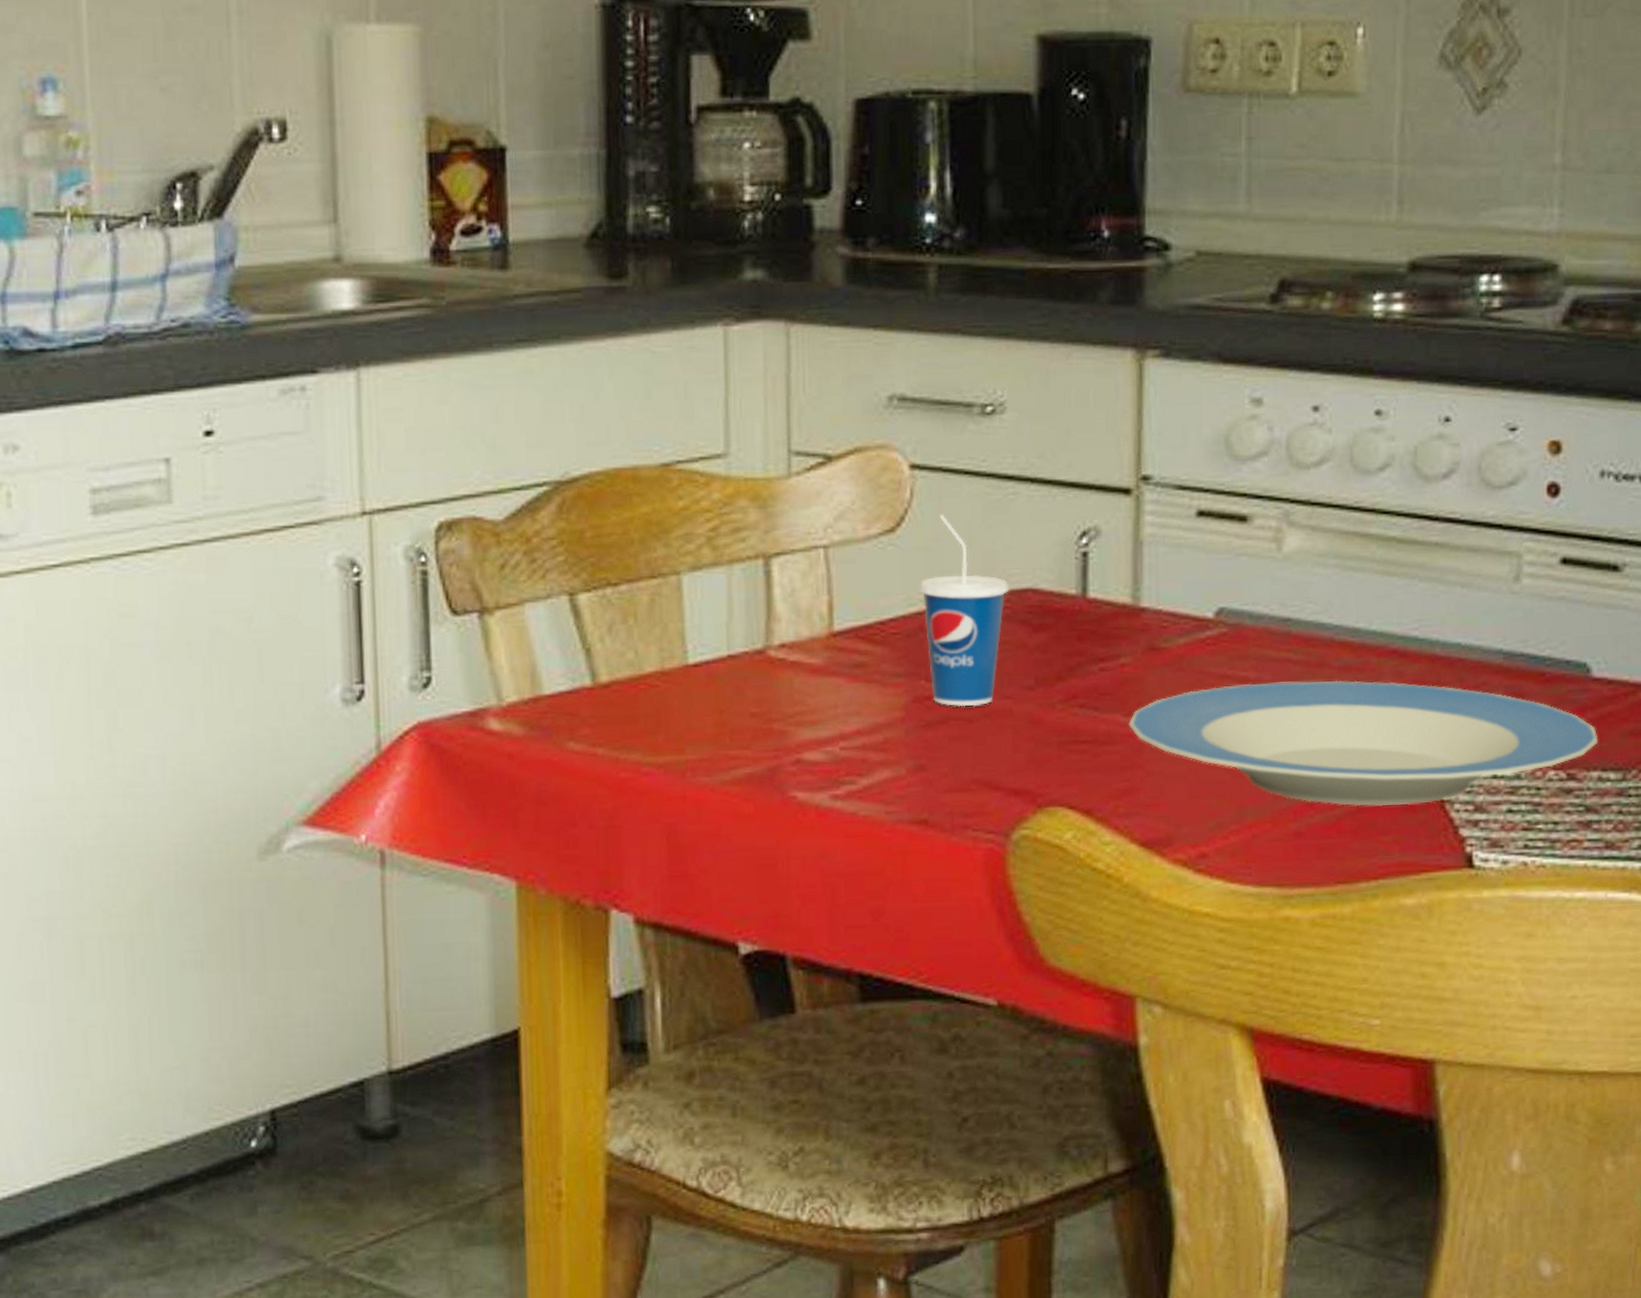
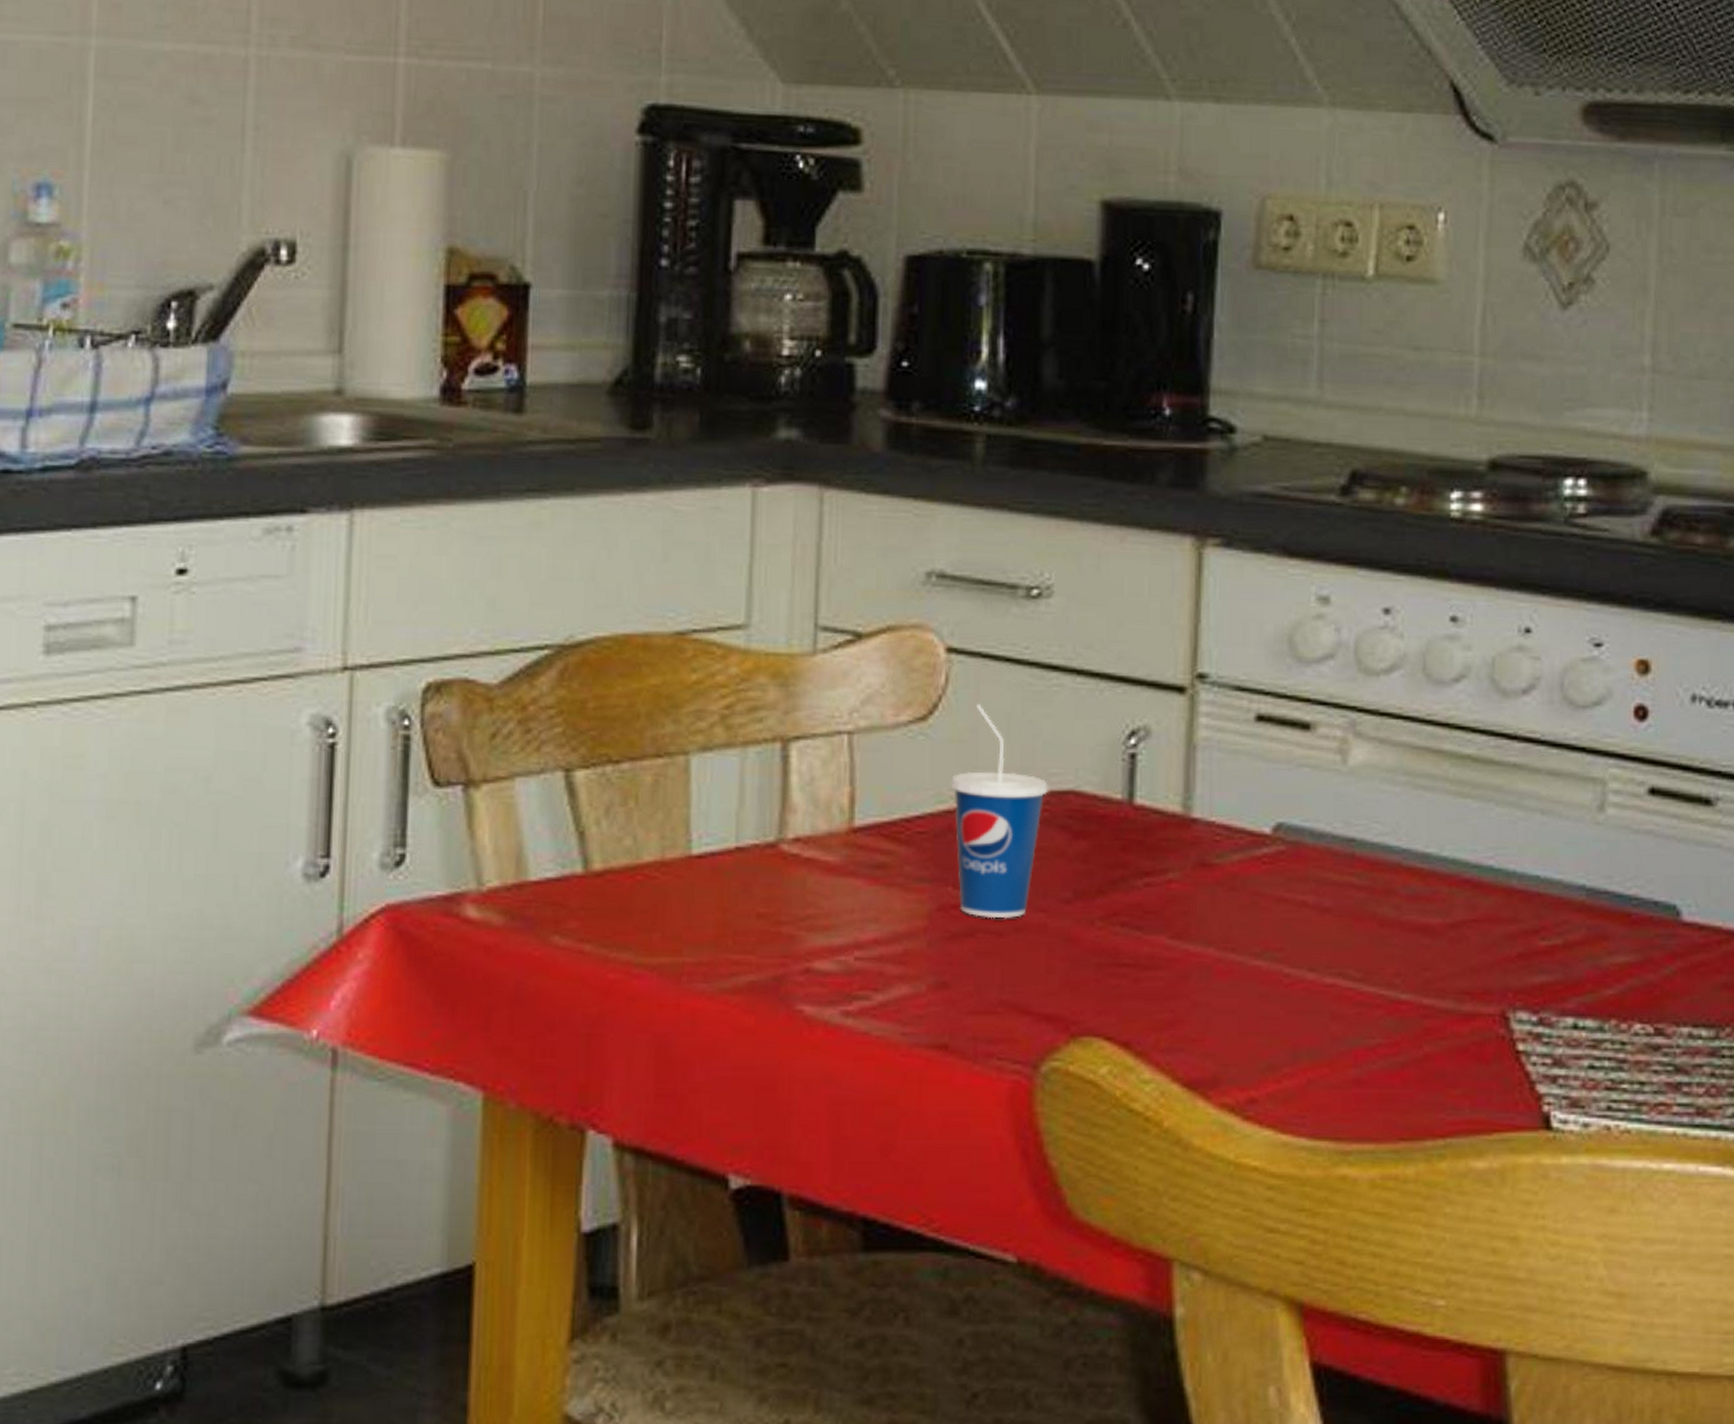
plate: present [1128,680,1598,806] -> none [1174,908,1689,1054]

